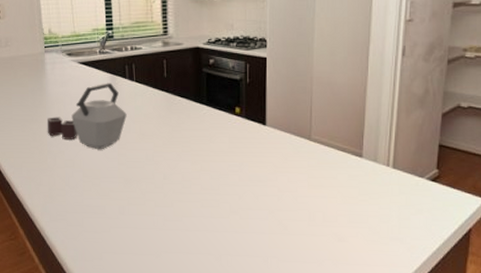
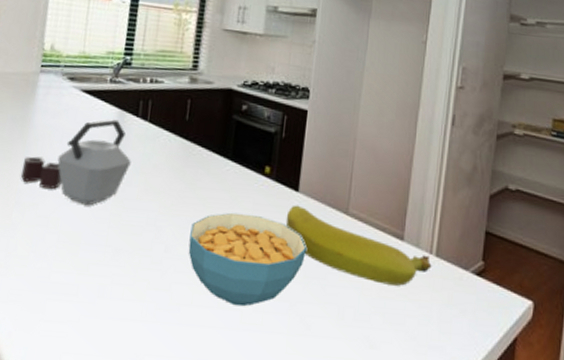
cereal bowl: none [182,146,279,215] -> present [188,212,308,307]
banana: none [258,136,389,193] -> present [285,205,432,286]

